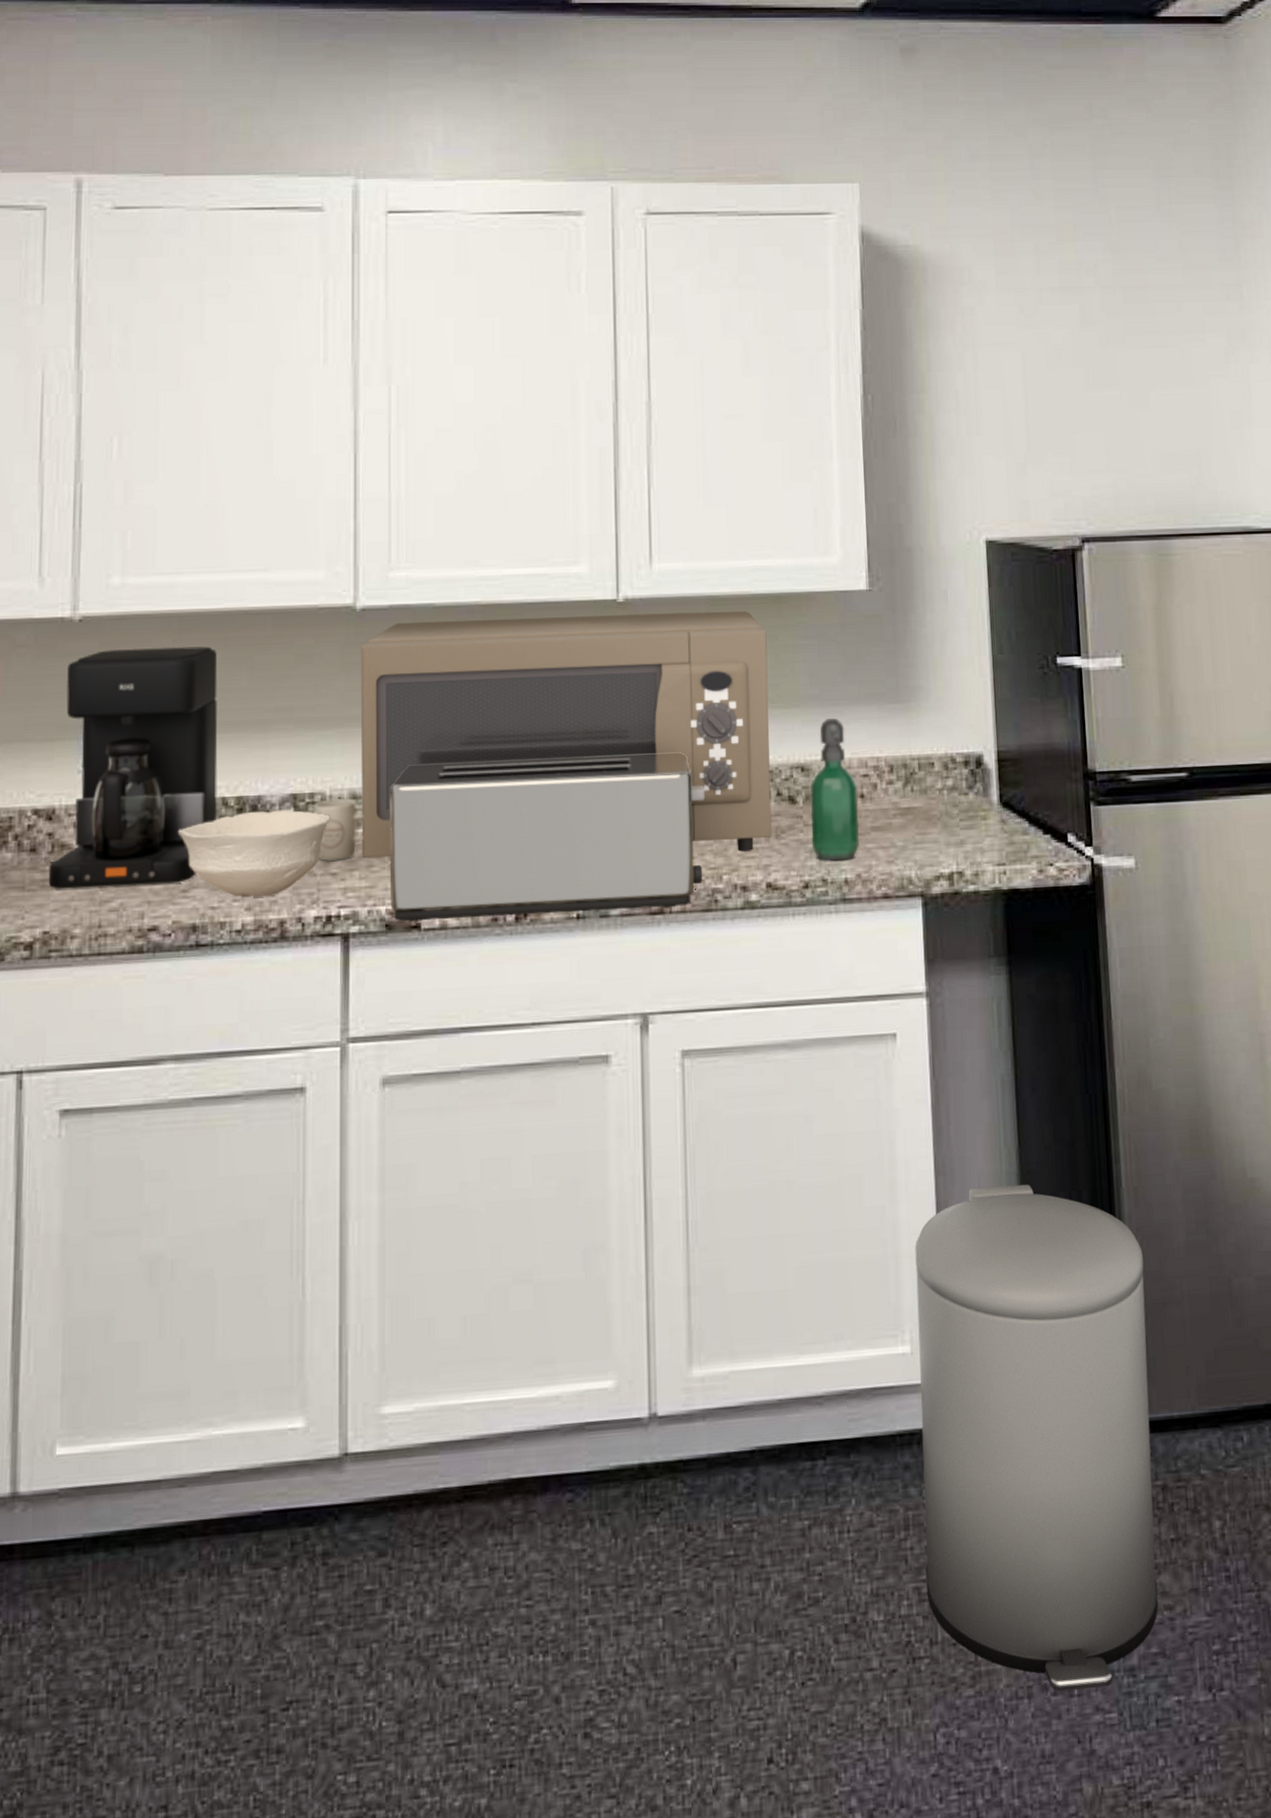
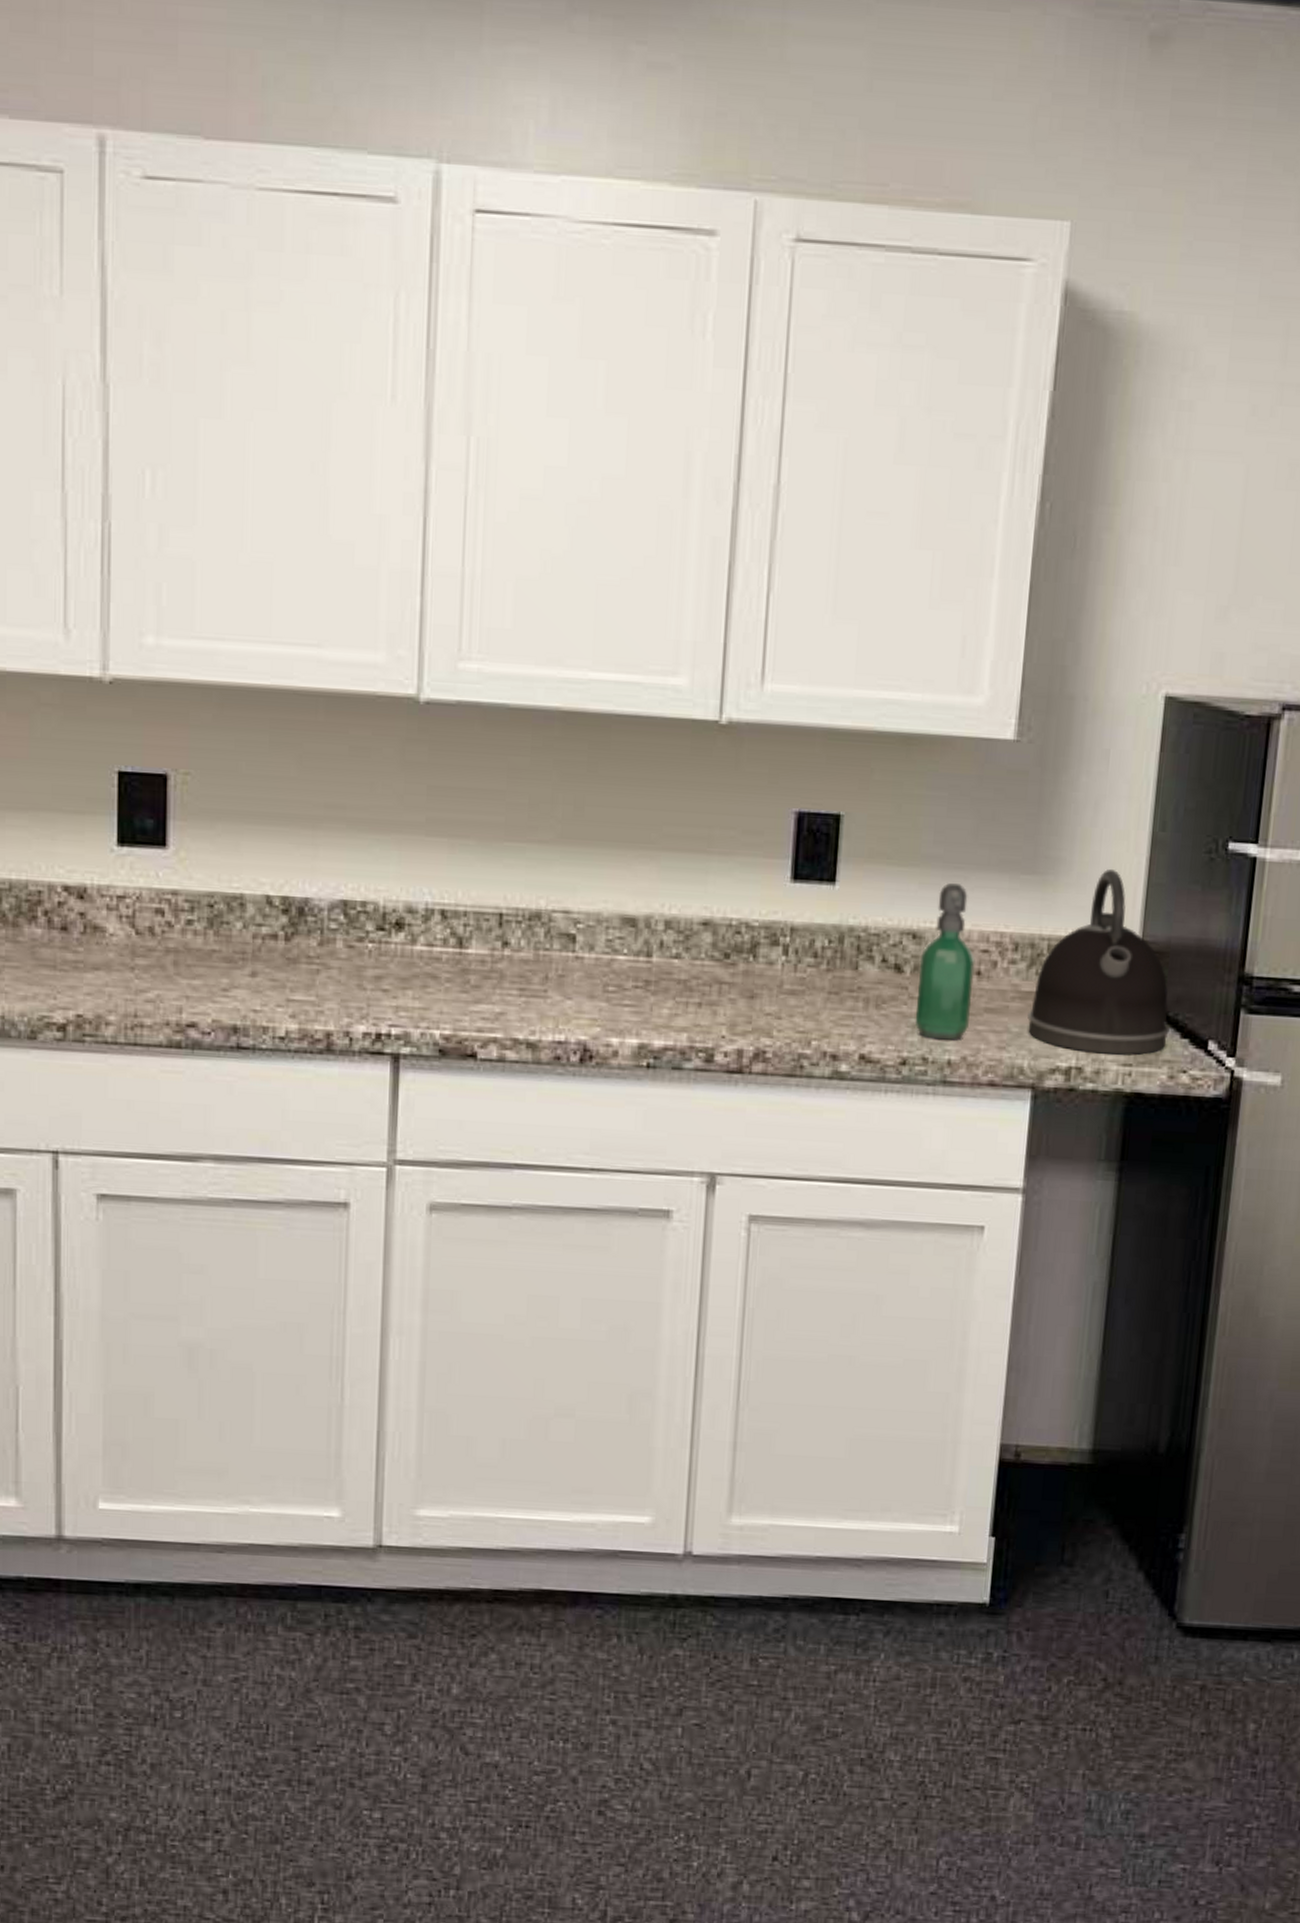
coffee maker: present [48,646,218,889] -> none [81,718,263,981]
bowl: present [177,809,330,898] -> none [218,914,383,1006]
mug: present [312,799,362,862] -> none [364,910,419,978]
microwave: present [360,611,772,859] -> none [415,721,890,1019]
toaster: present [389,751,705,922] -> none [445,881,801,1069]
kettle: none [909,690,1033,857] -> present [1027,868,1170,1055]
pedal bin: present [915,1184,1158,1692] -> none [946,1388,1219,1847]

